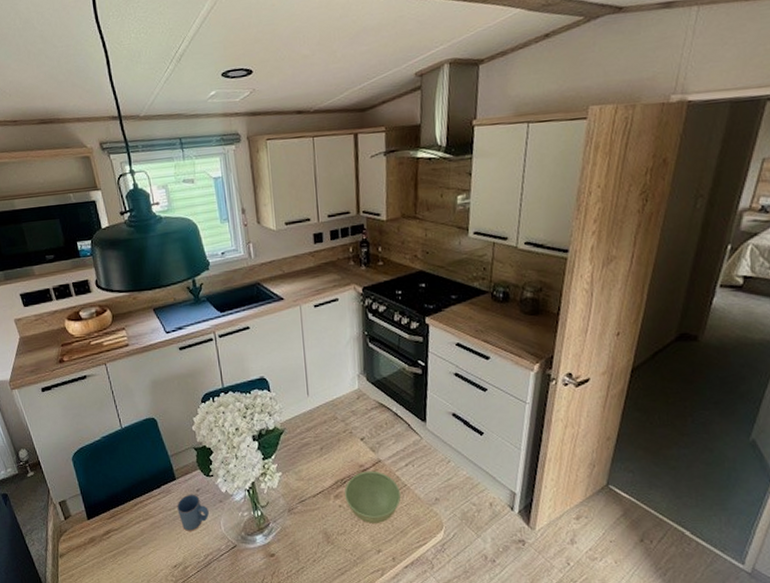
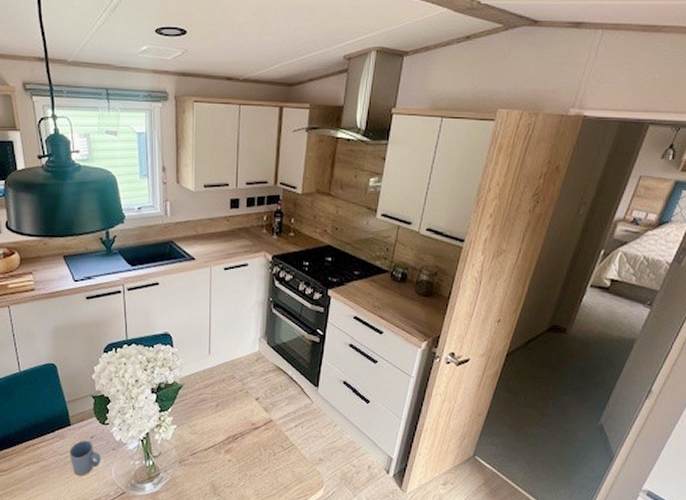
bowl: present [345,470,401,525] -> none [235,429,288,480]

